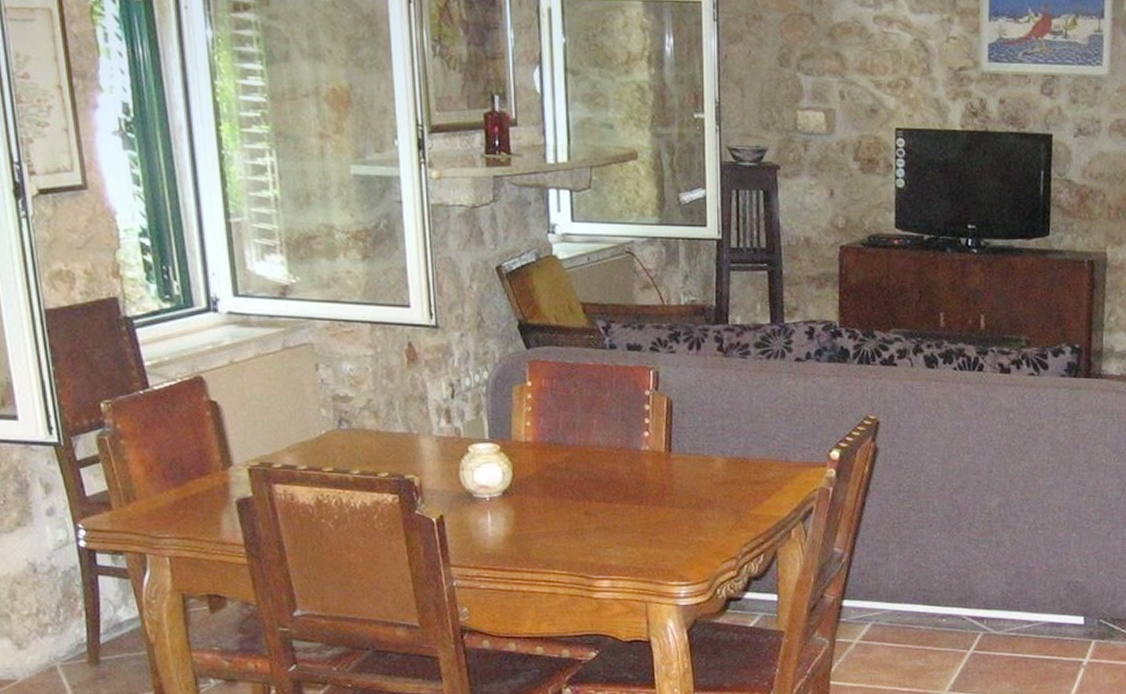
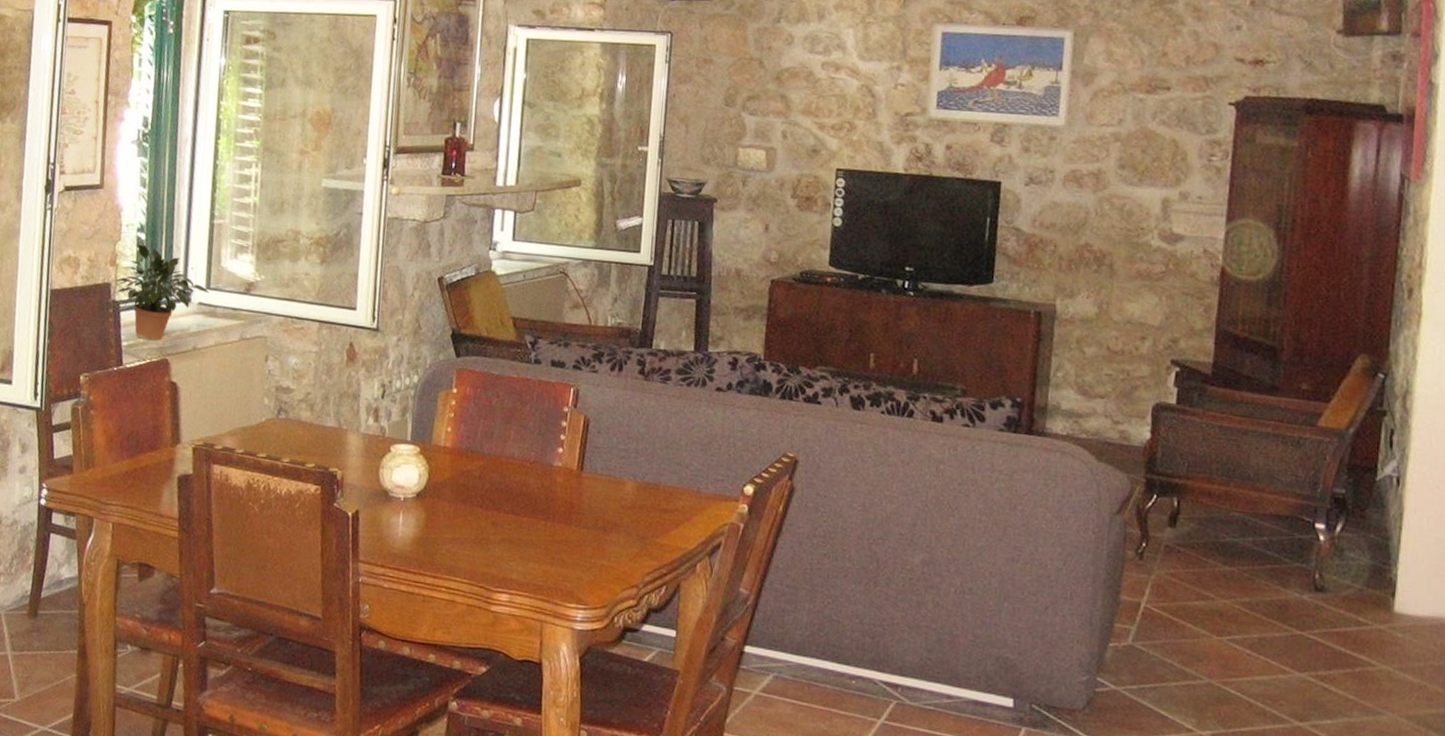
potted plant: none [120,251,238,358] -> present [113,244,209,341]

